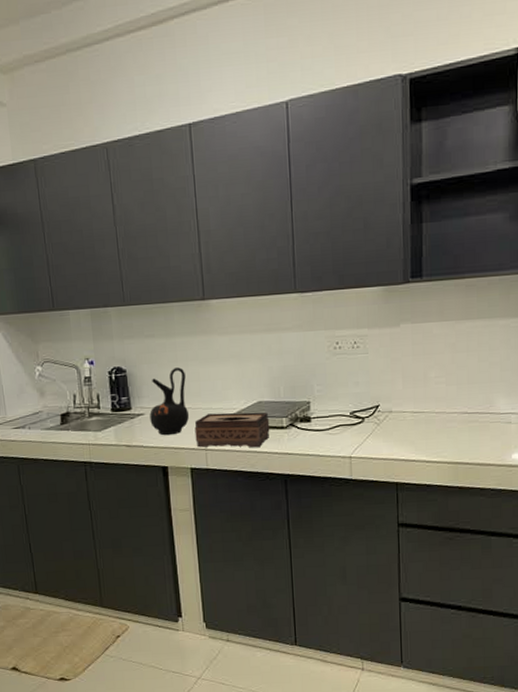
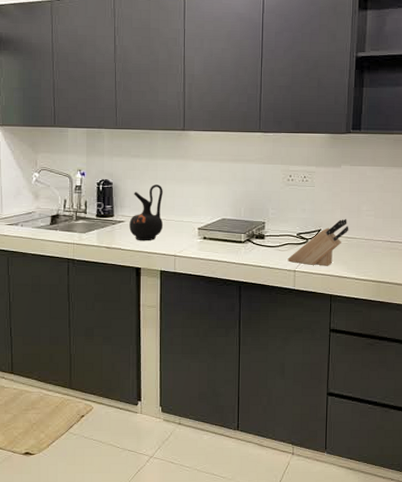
tissue box: present [194,412,270,448] -> none [167,225,230,258]
knife block: none [340,389,415,449] -> present [287,218,349,266]

